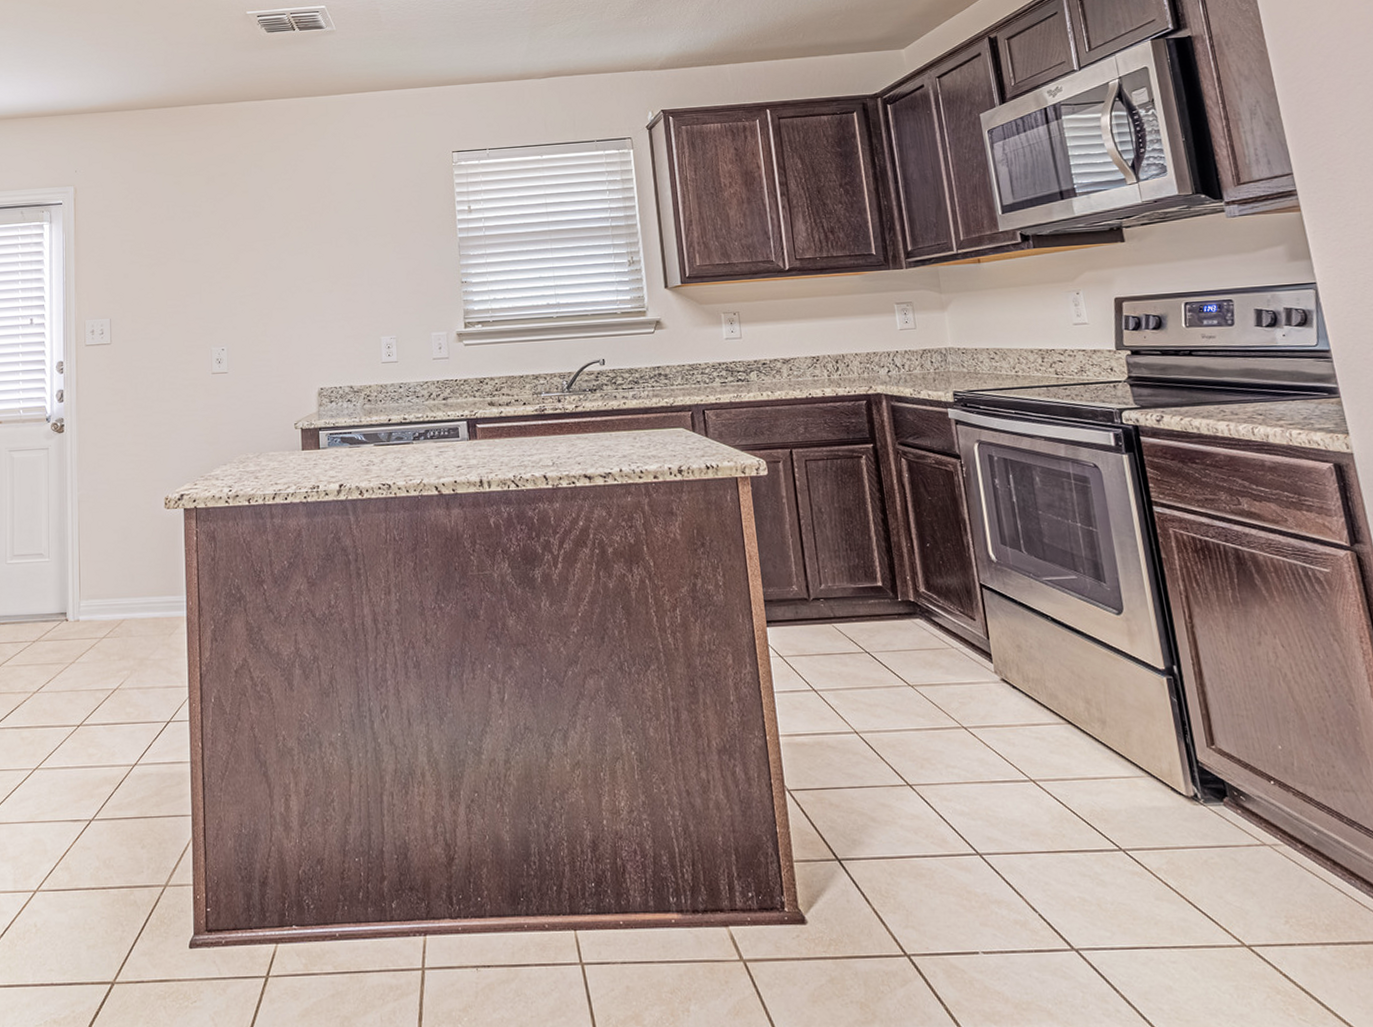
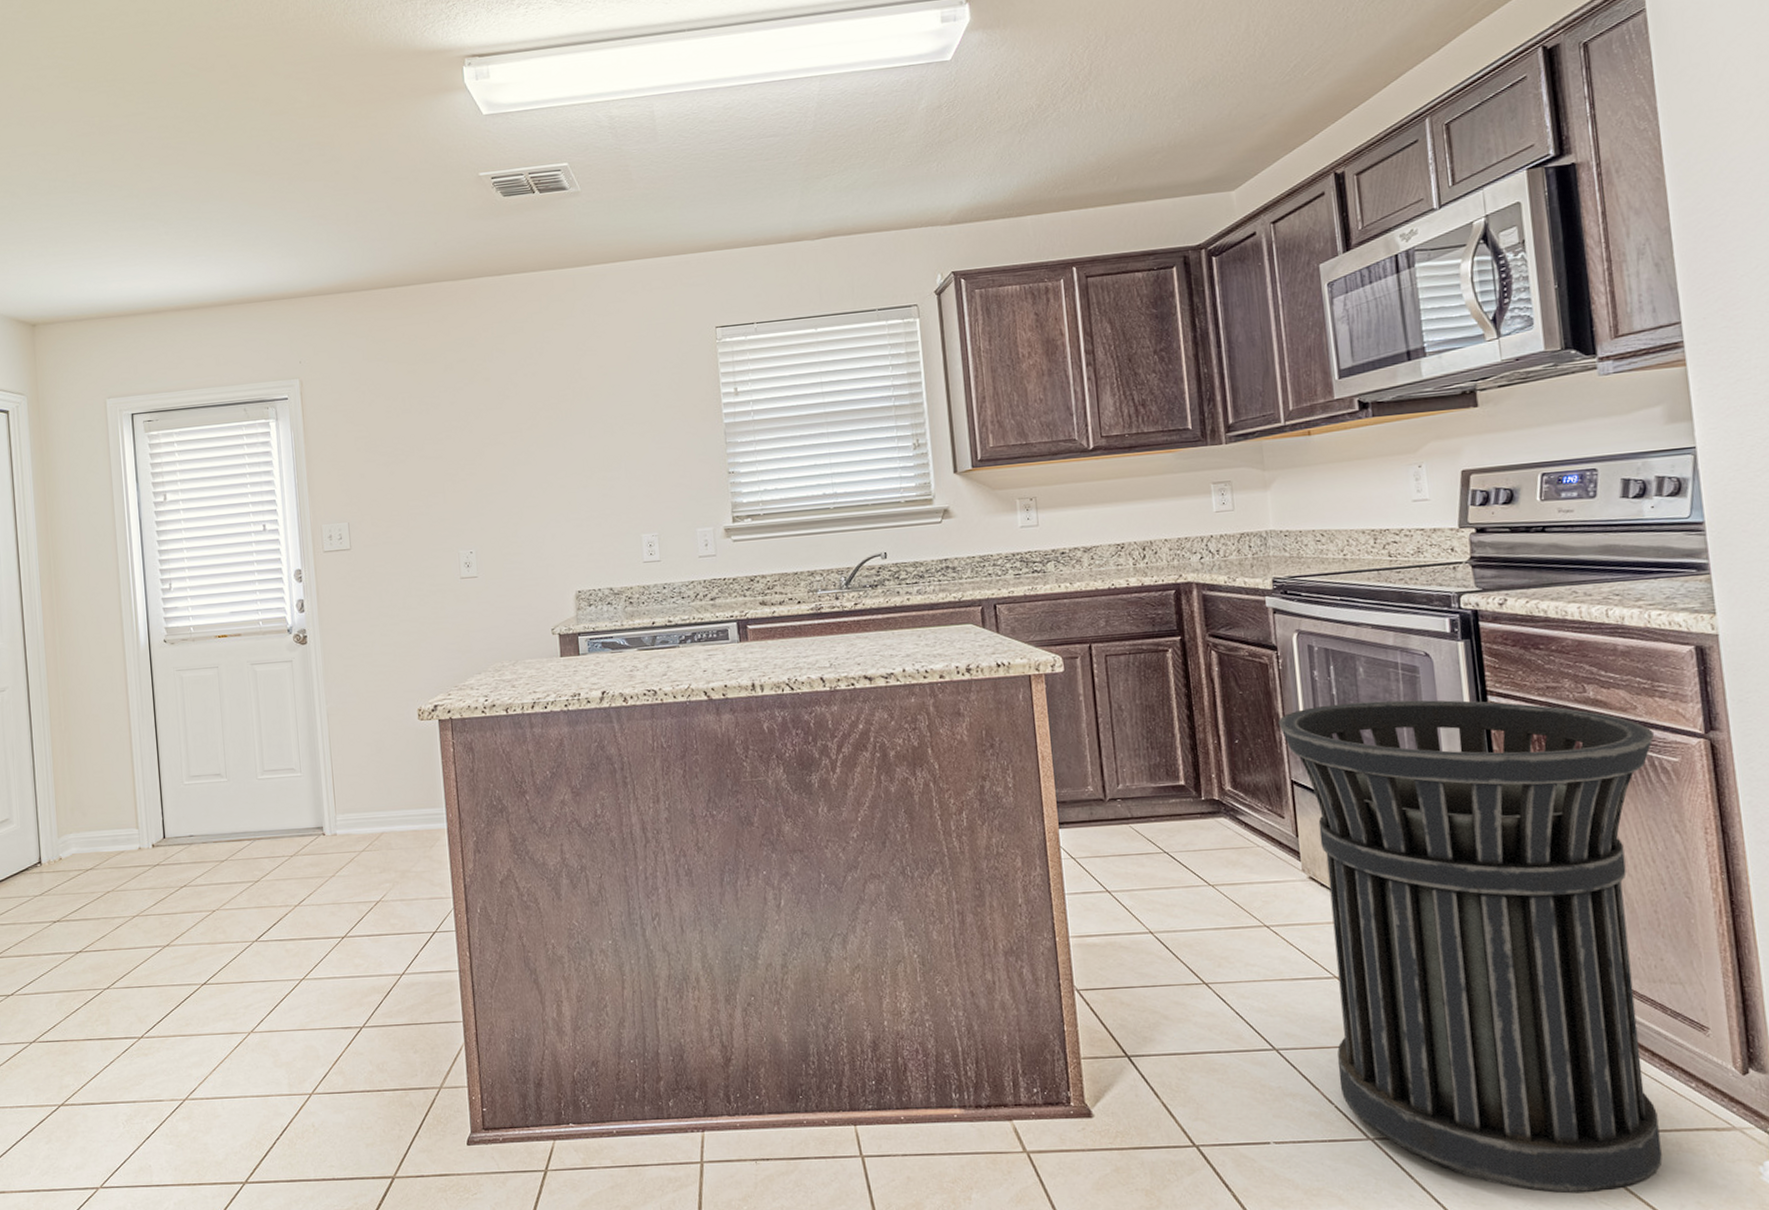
trash can: none [965,508,1354,1010] -> present [1278,700,1662,1194]

